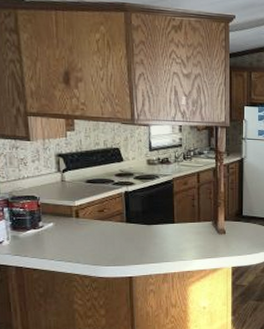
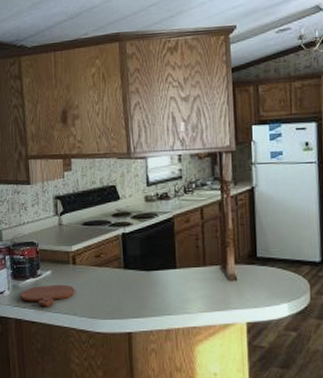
cutting board: none [20,235,78,256] -> present [20,284,75,307]

